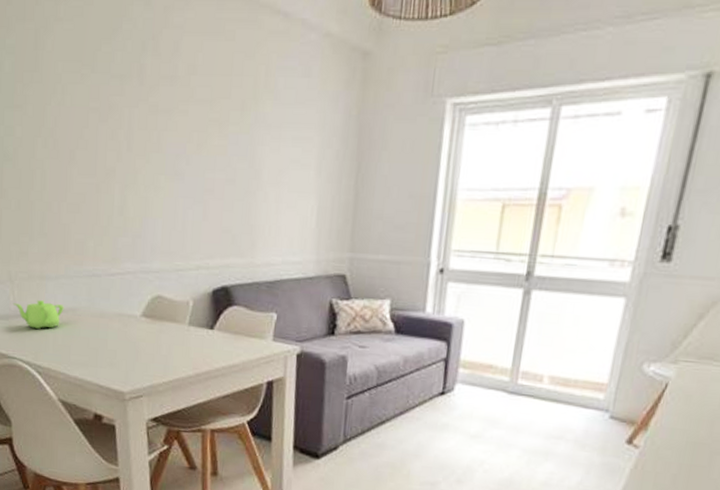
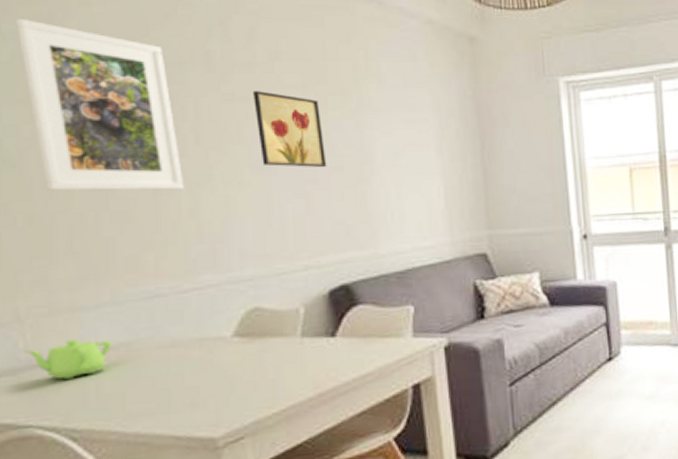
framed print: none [14,34,117,189] -> present [15,18,185,191]
wall art: none [172,104,223,180] -> present [253,91,327,168]

